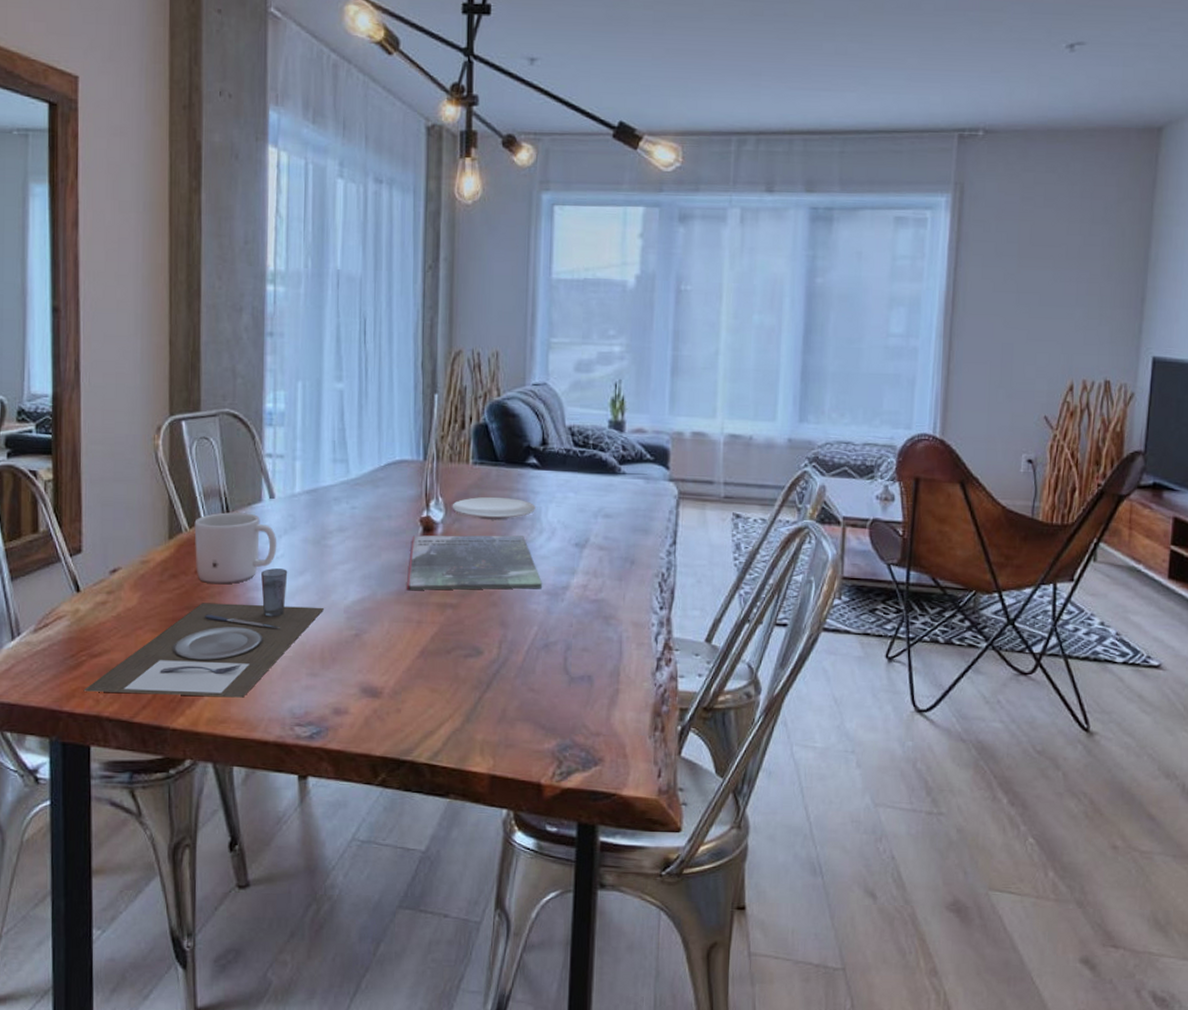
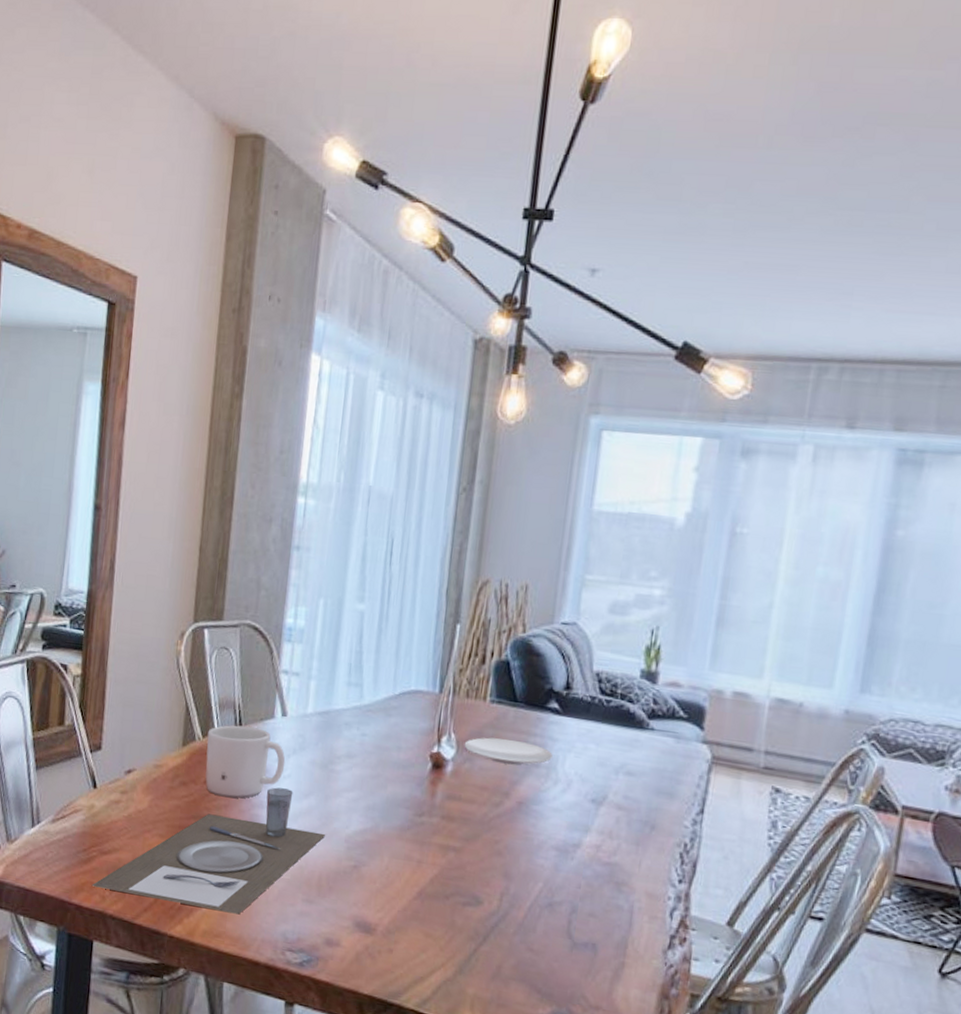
magazine: present [407,535,542,591] -> none [410,770,552,843]

